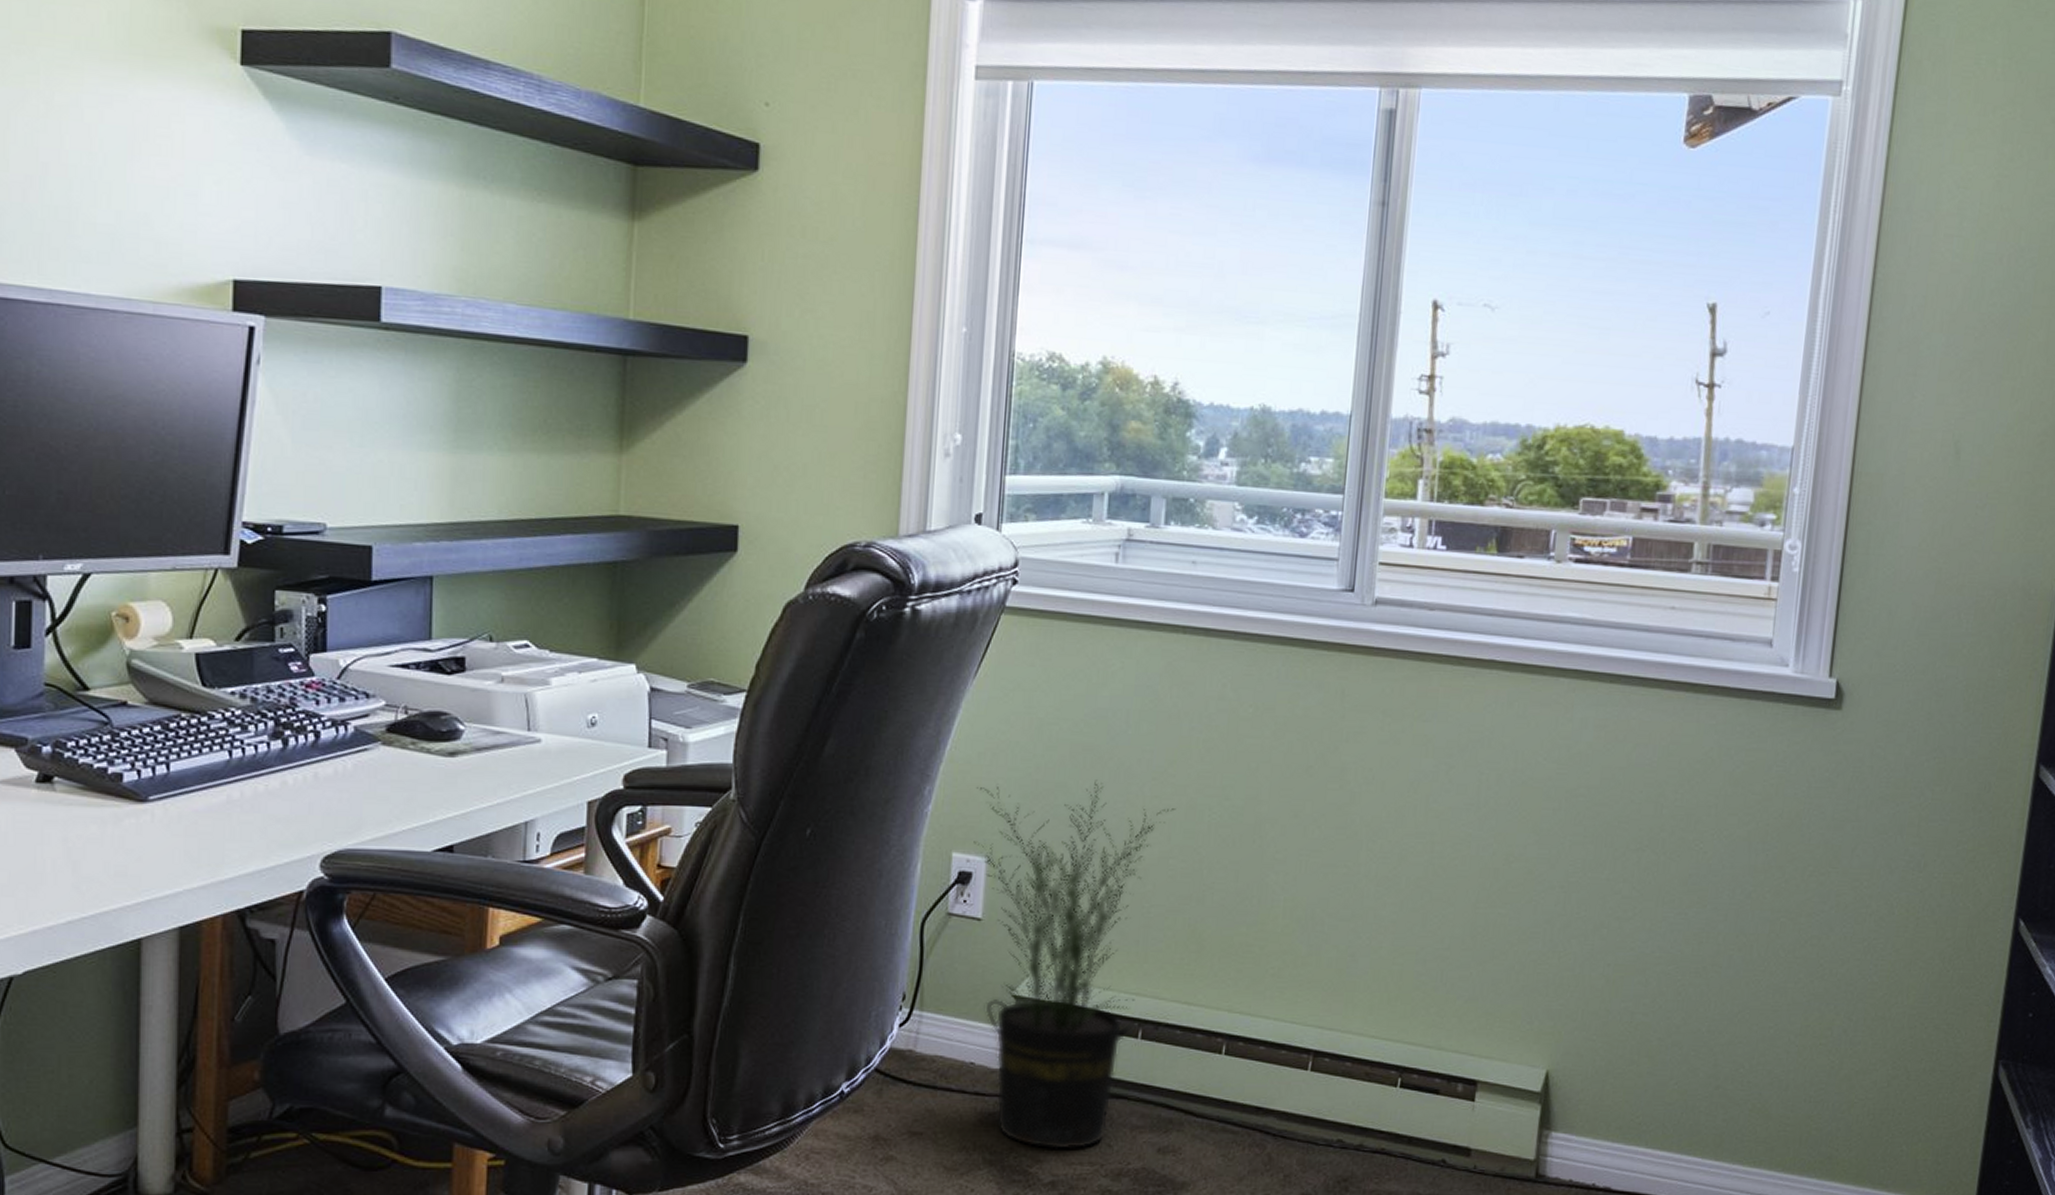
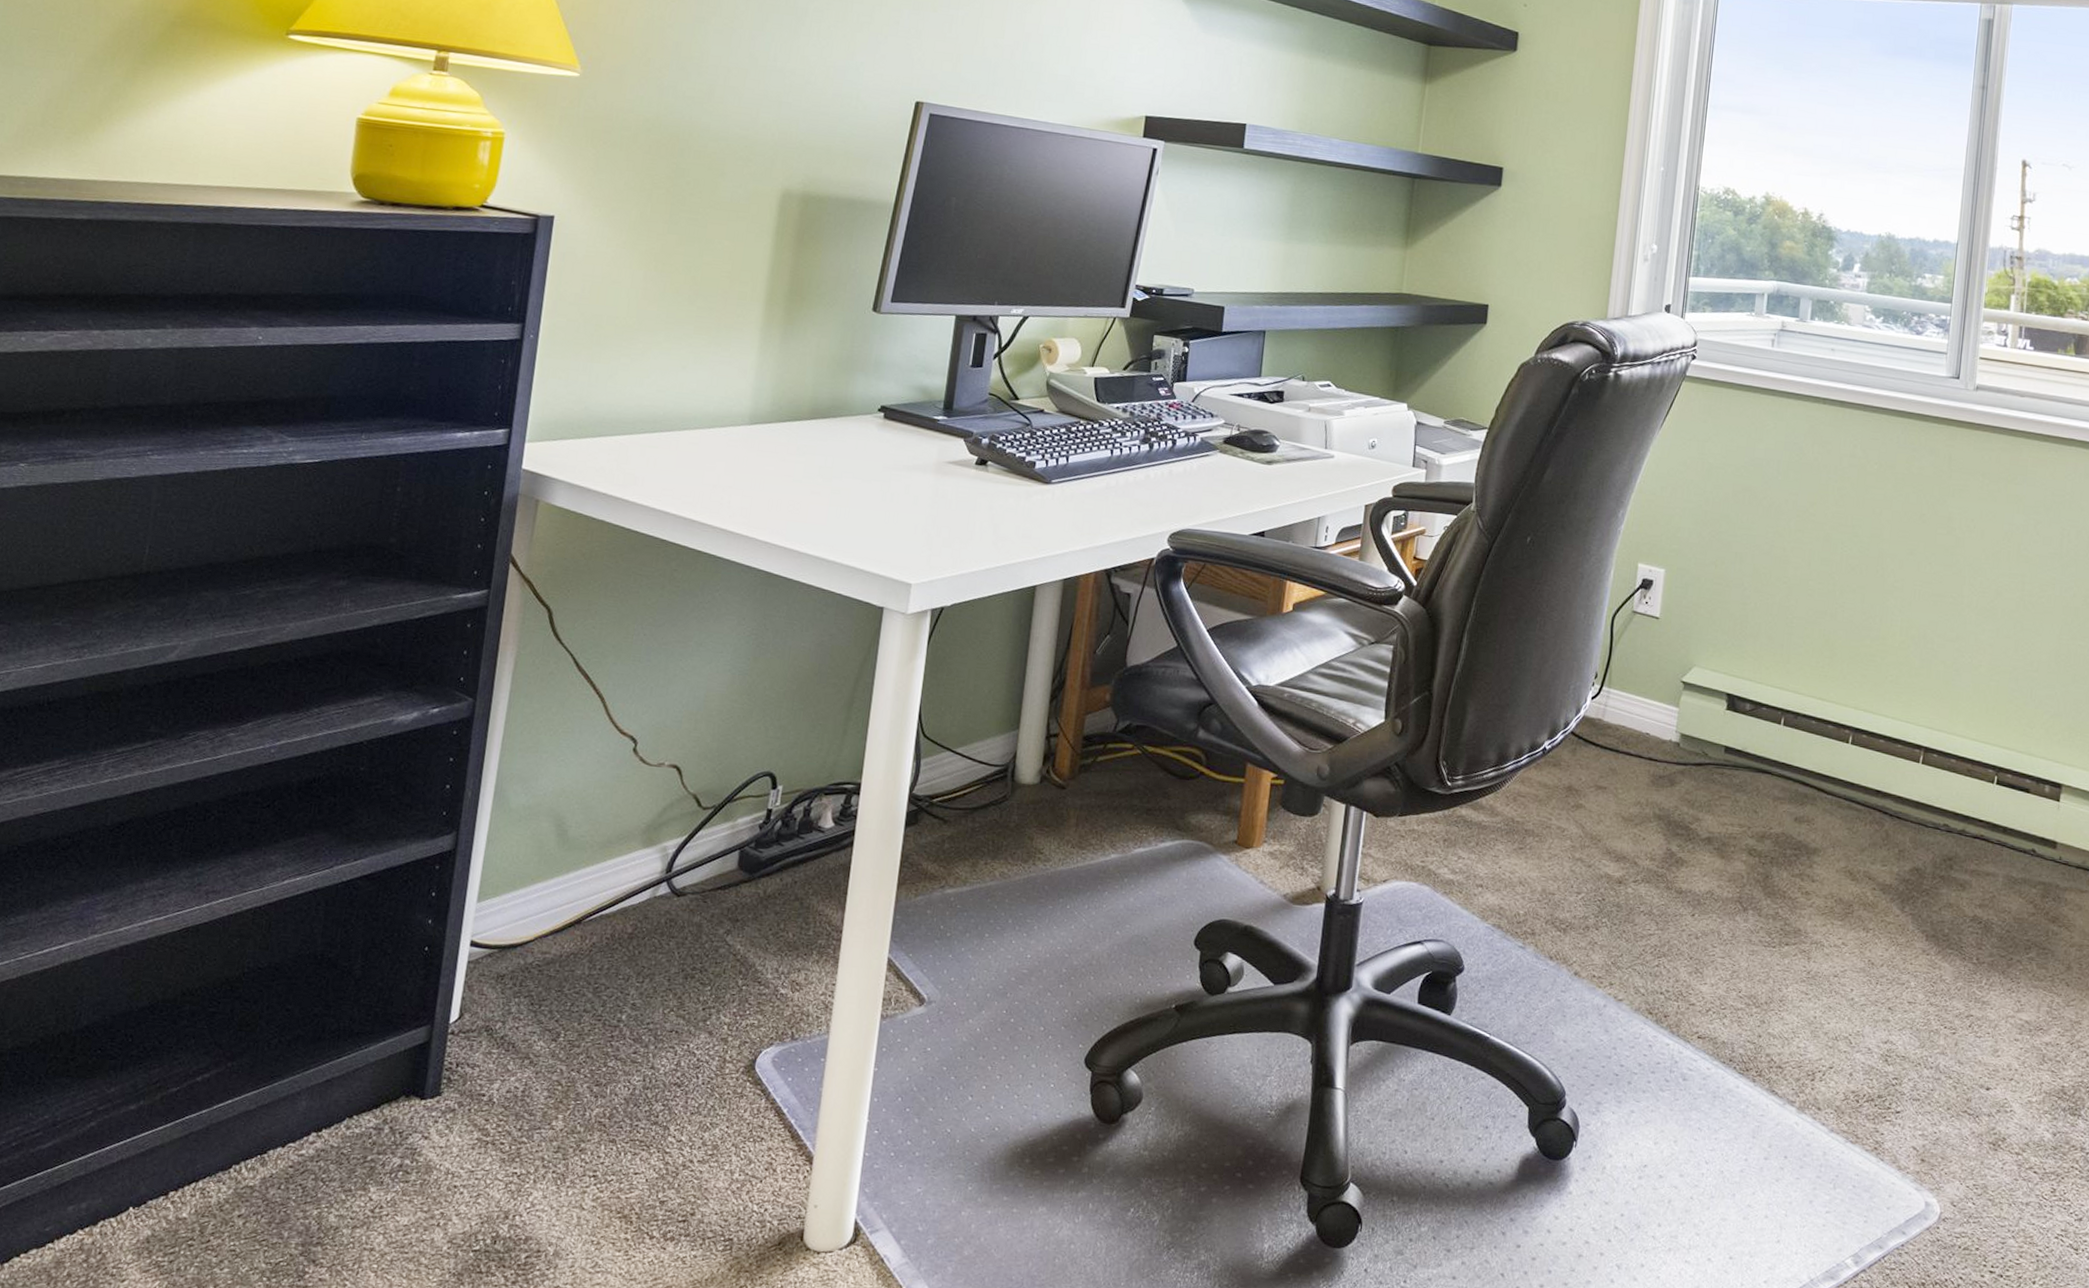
potted plant: present [973,780,1176,1149] -> none [1655,514,1815,813]

